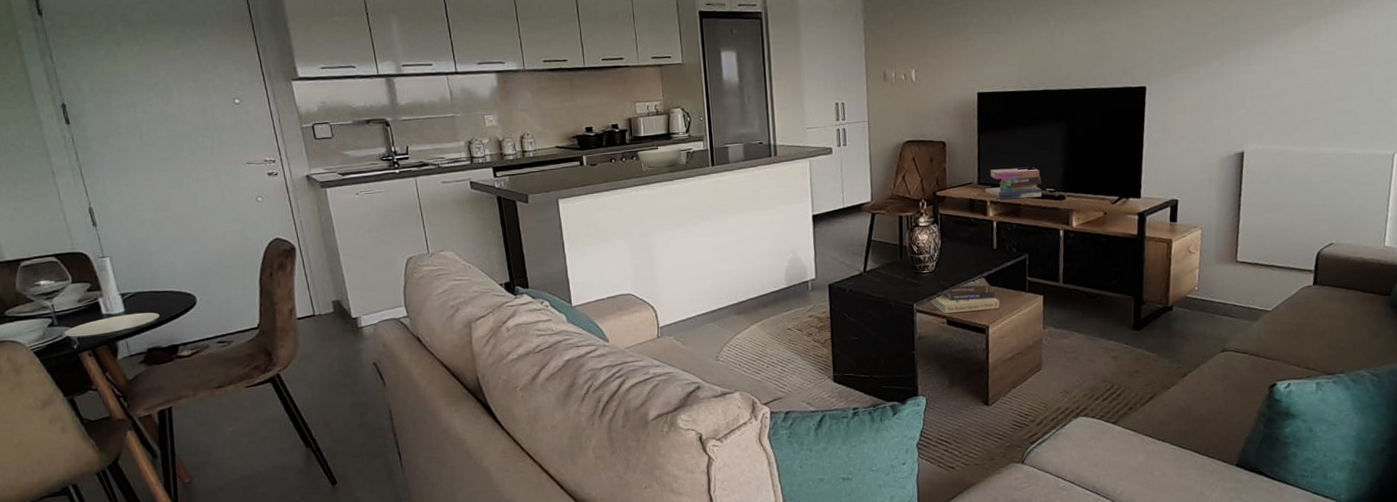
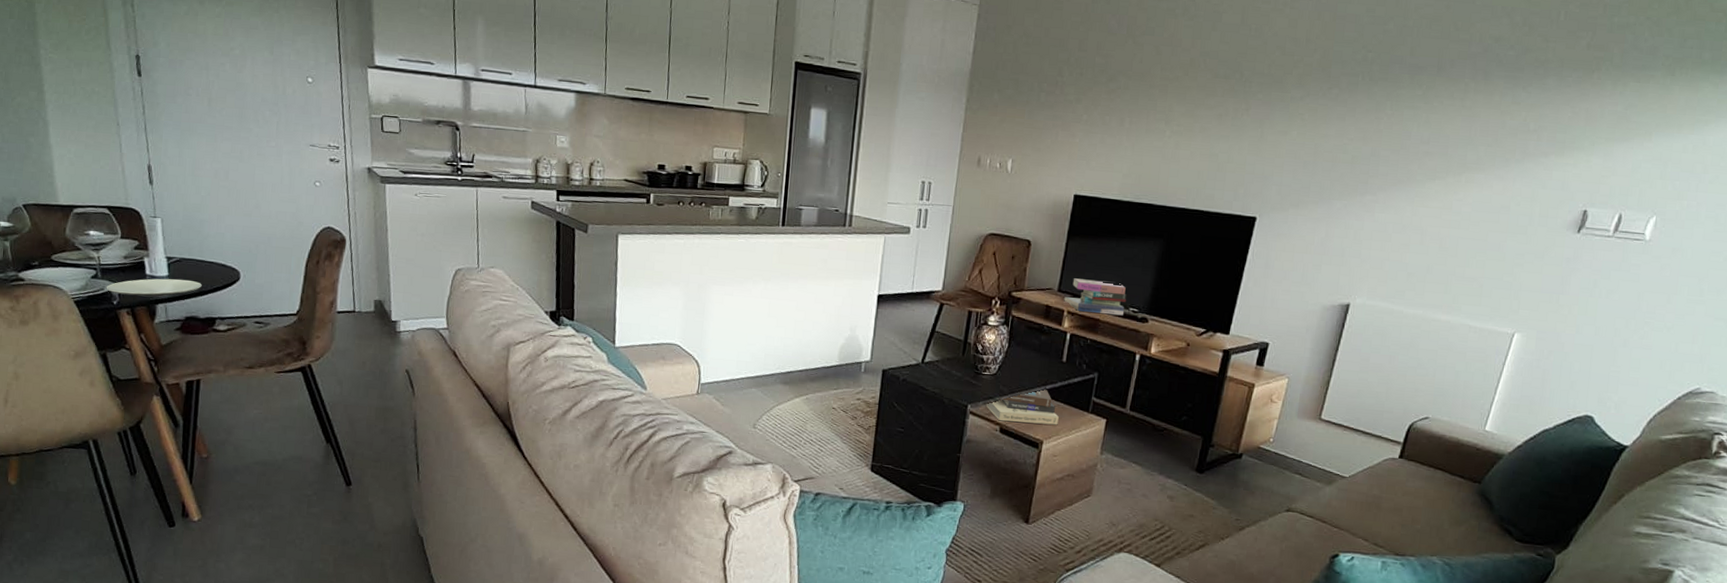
bowl: present [637,147,681,169] -> none [706,198,753,220]

